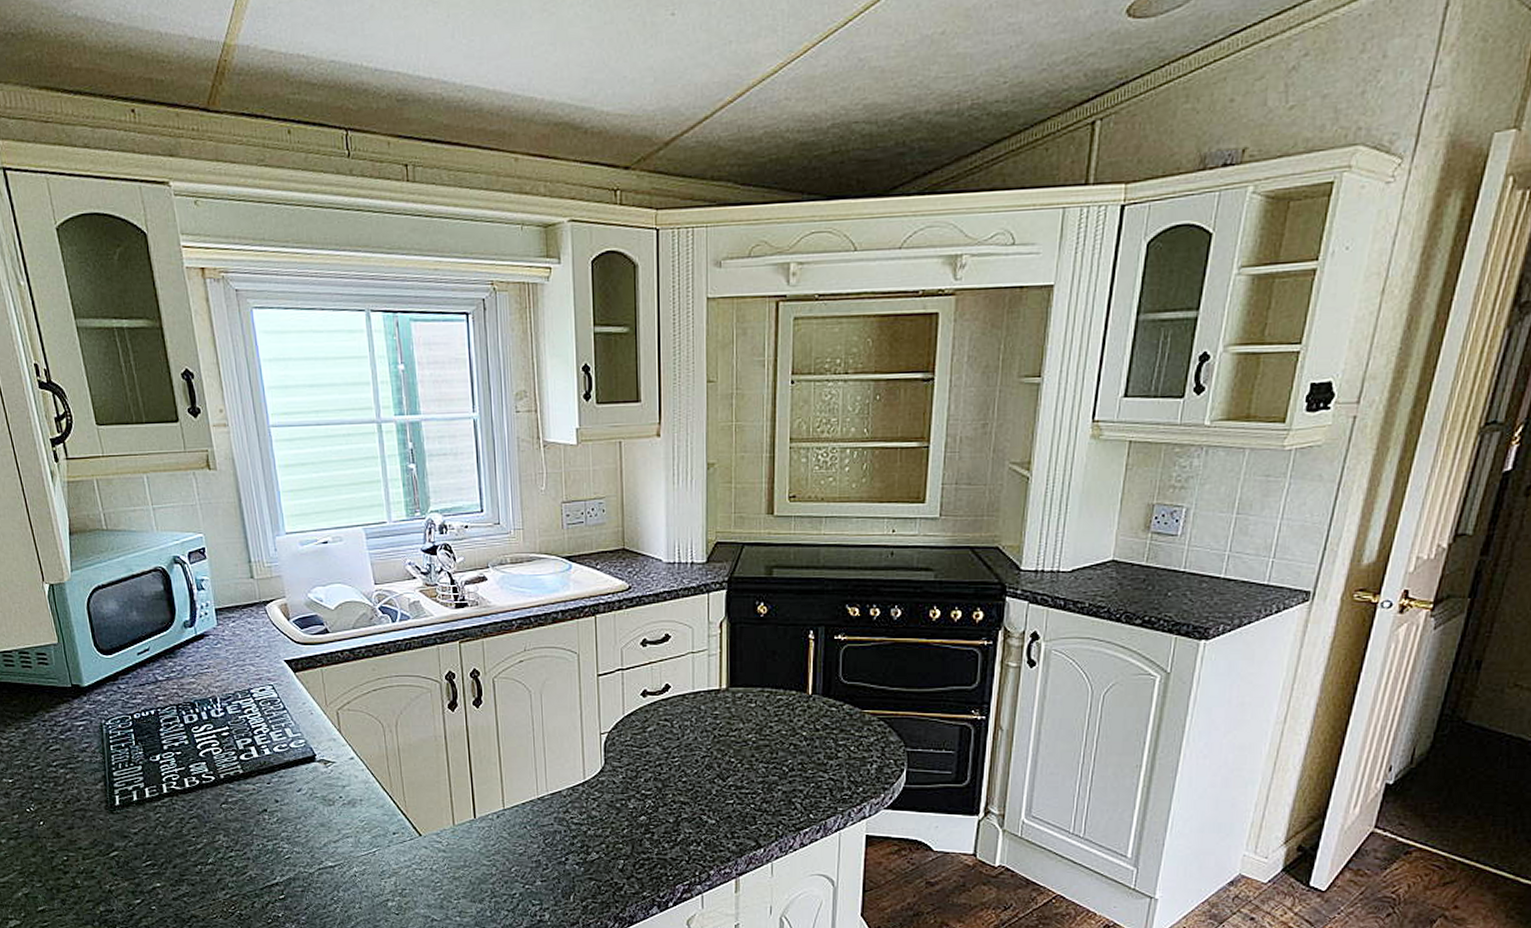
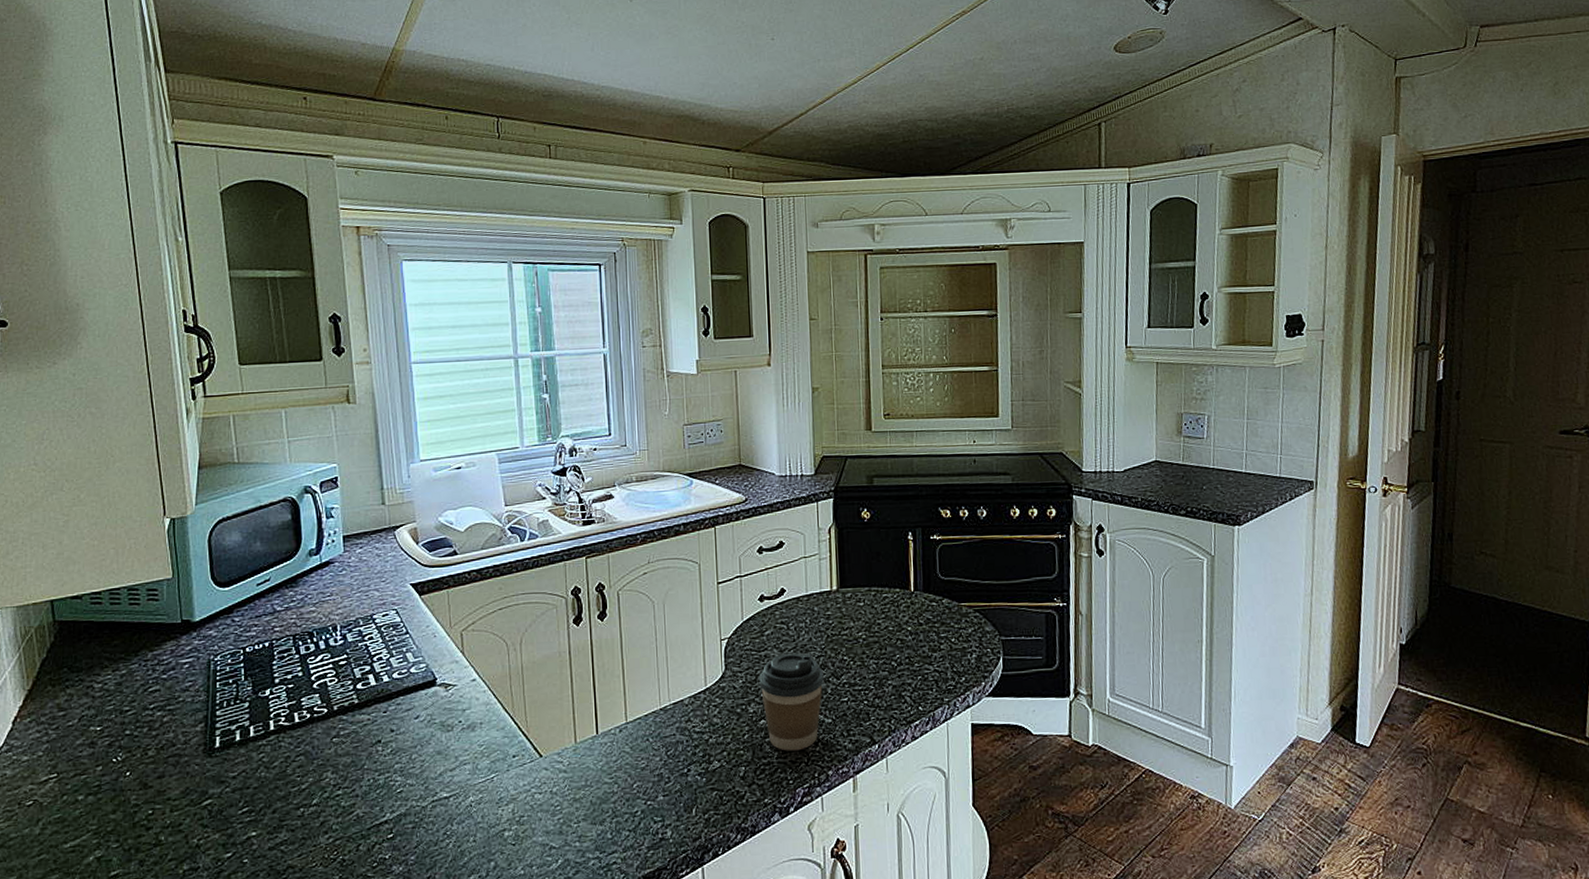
coffee cup: none [640,751,709,849] -> present [759,652,824,751]

